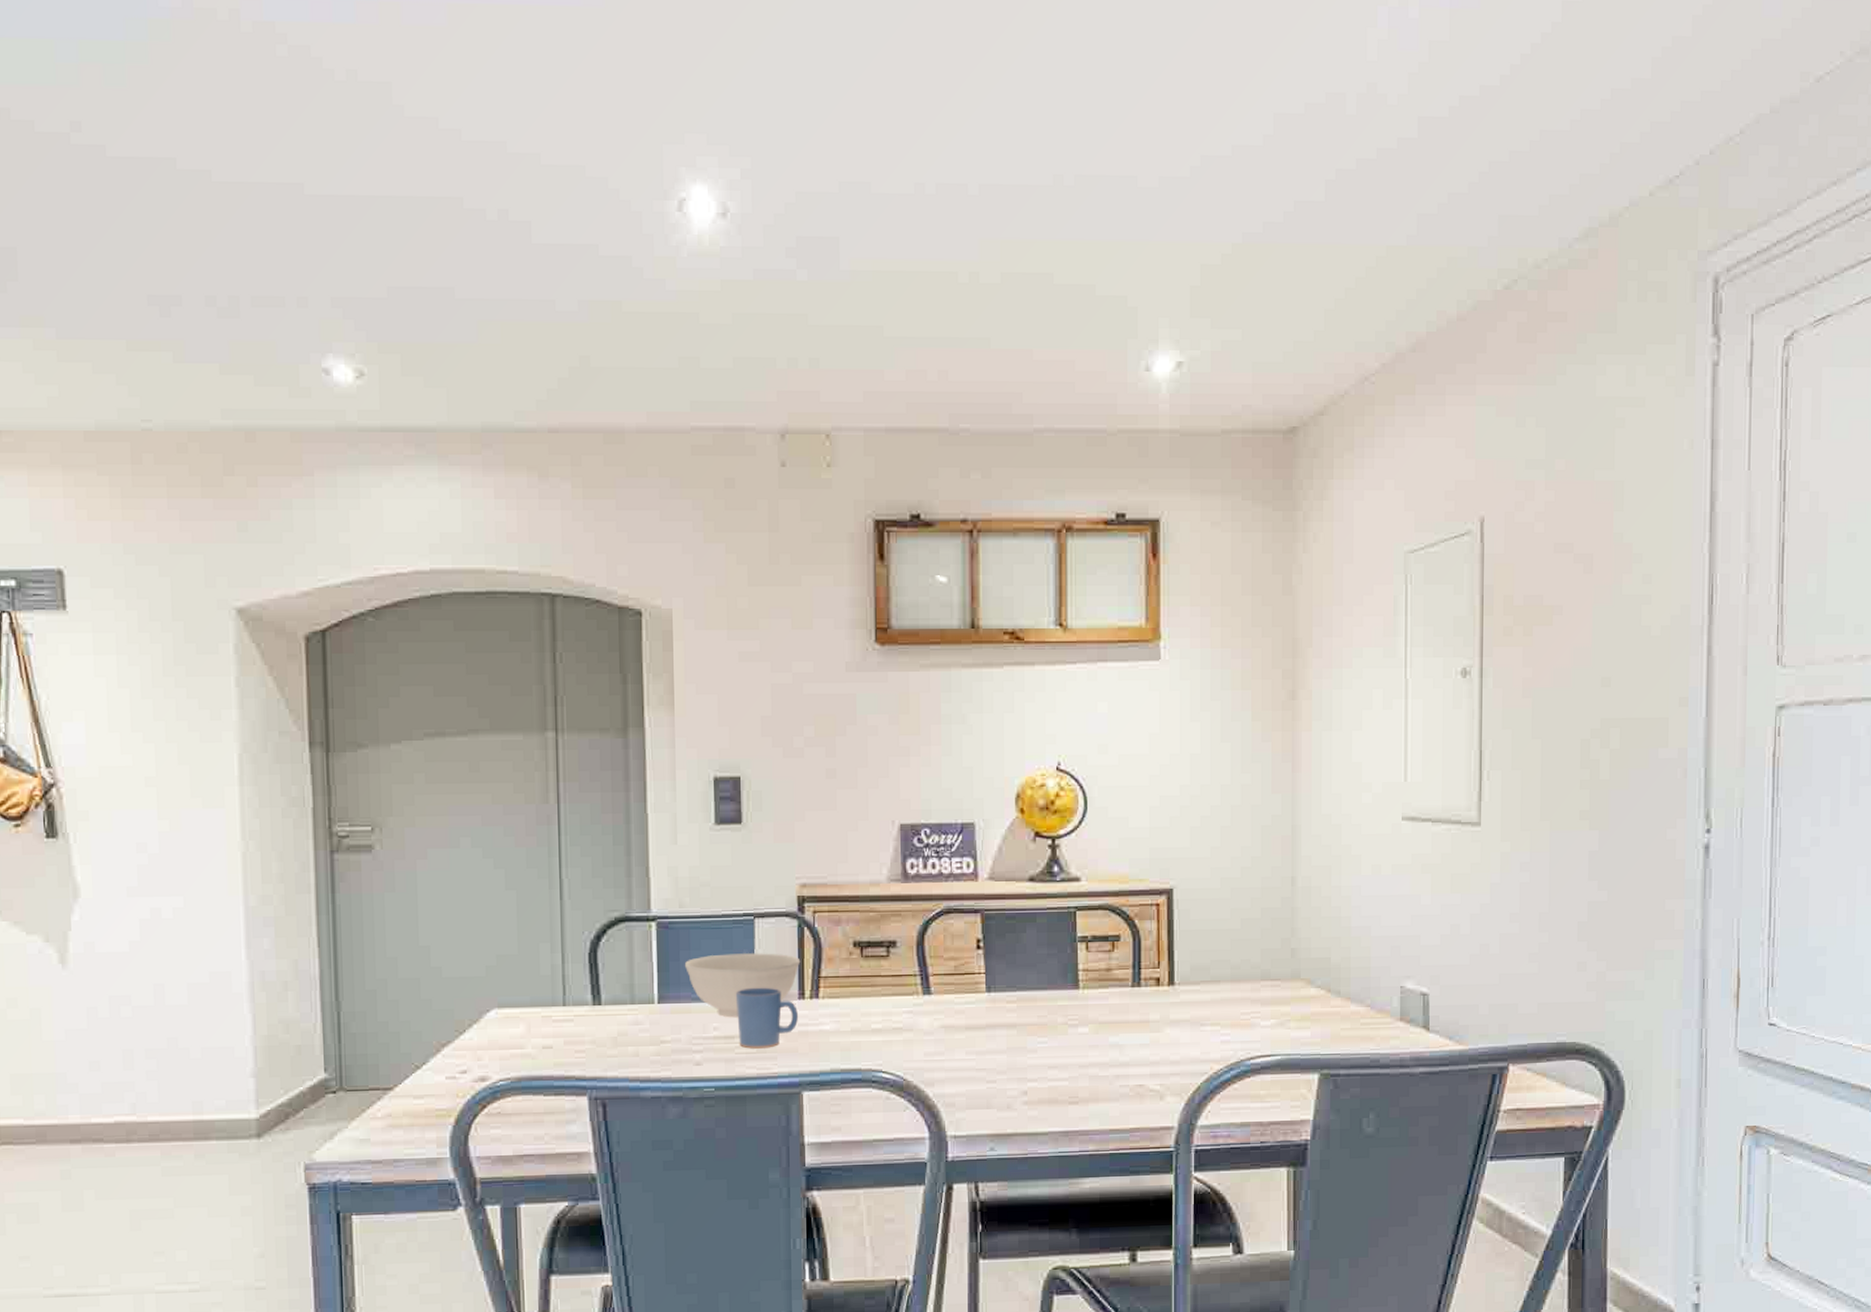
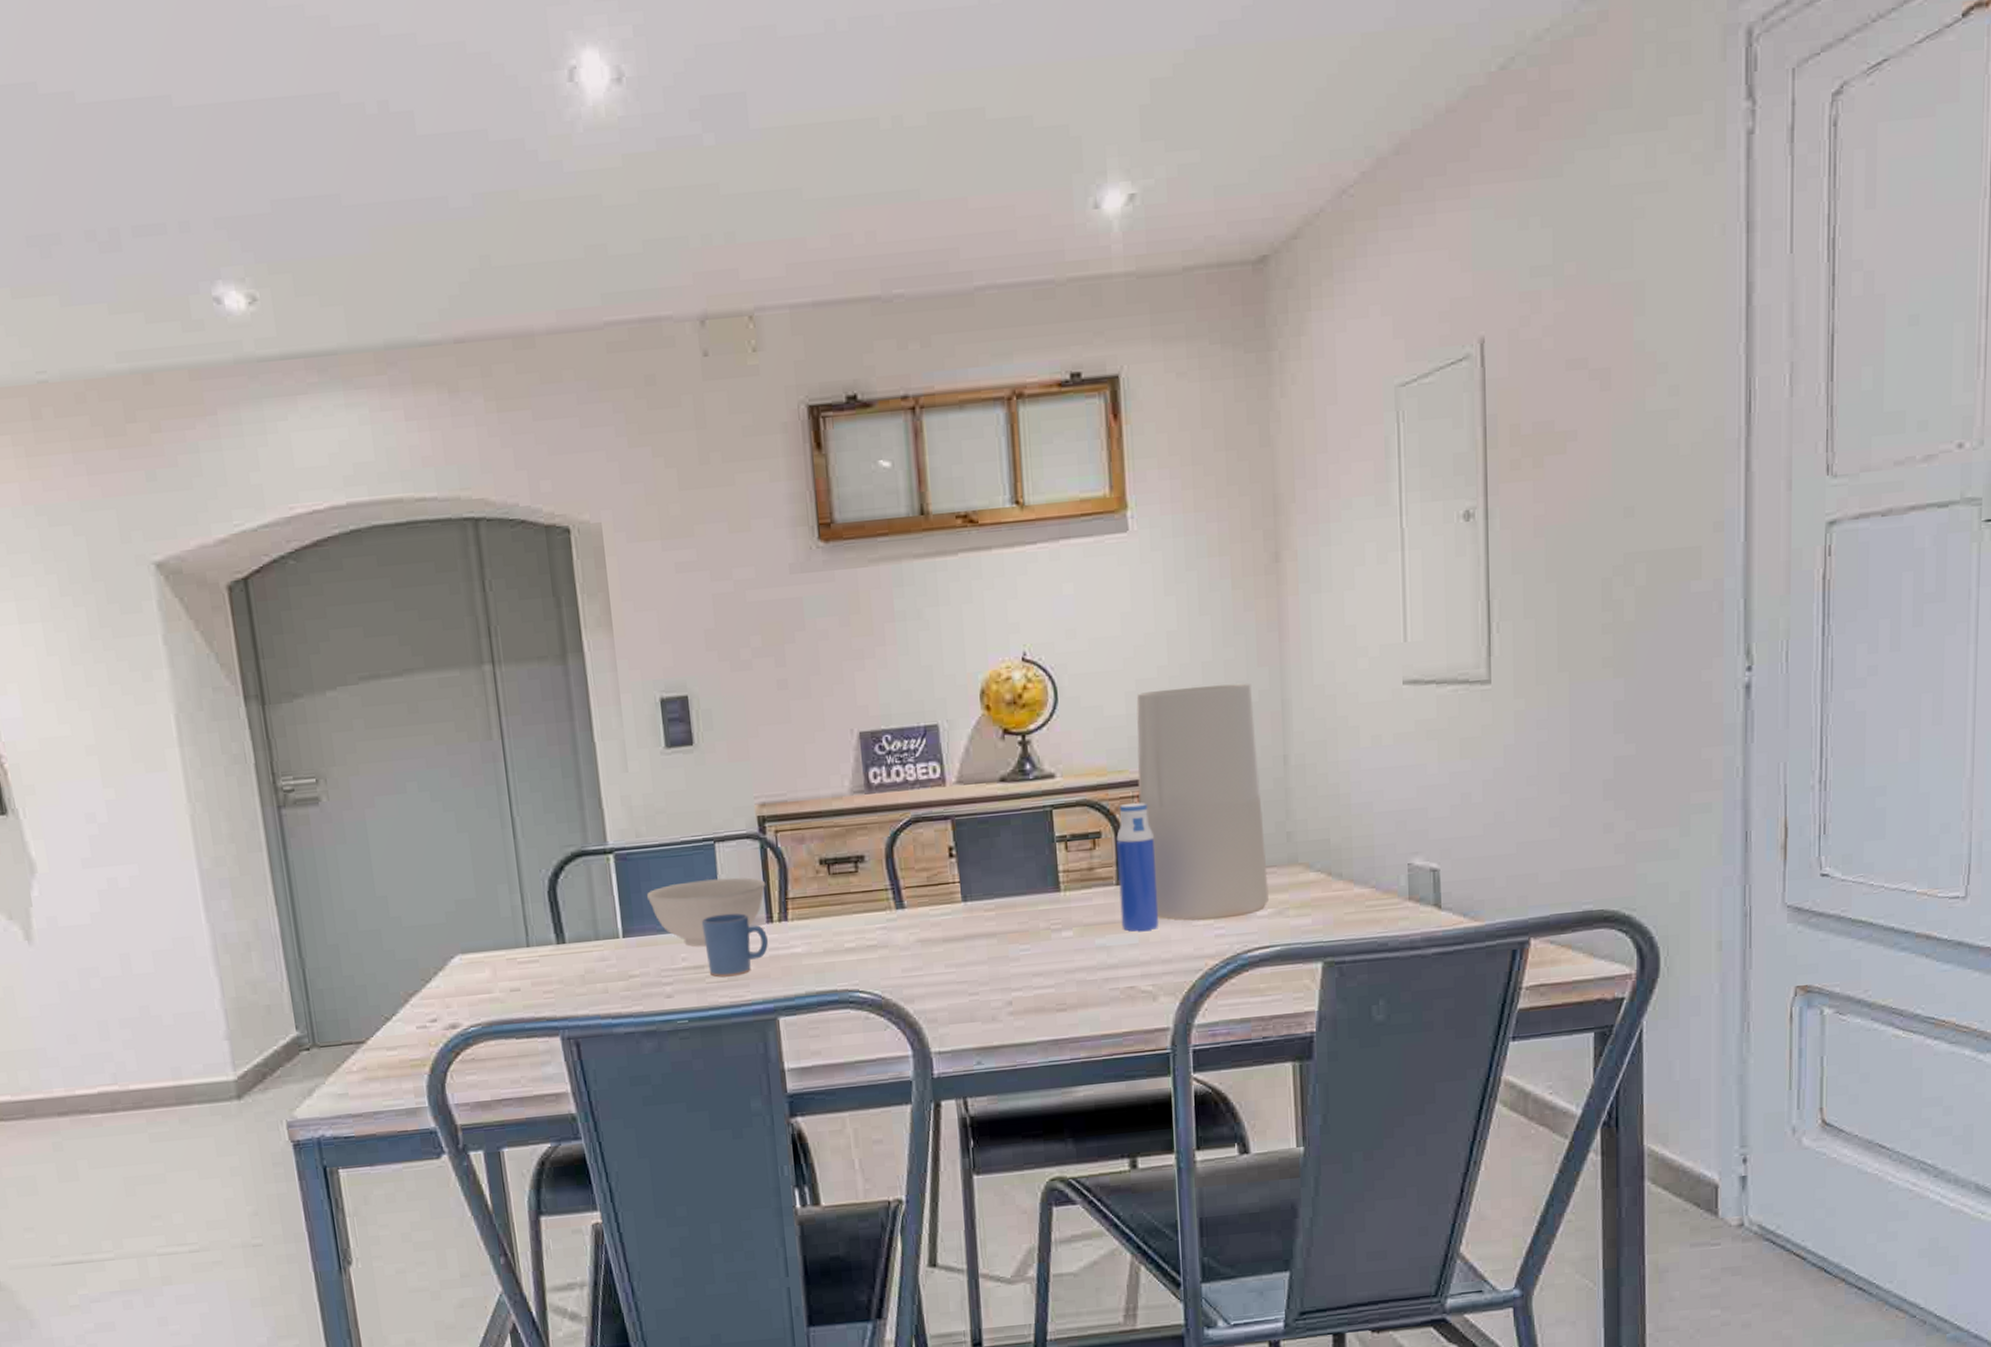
water bottle: none [1134,911,1170,1032] -> present [1116,802,1159,931]
vase: none [1157,806,1272,1026] -> present [1136,683,1269,921]

